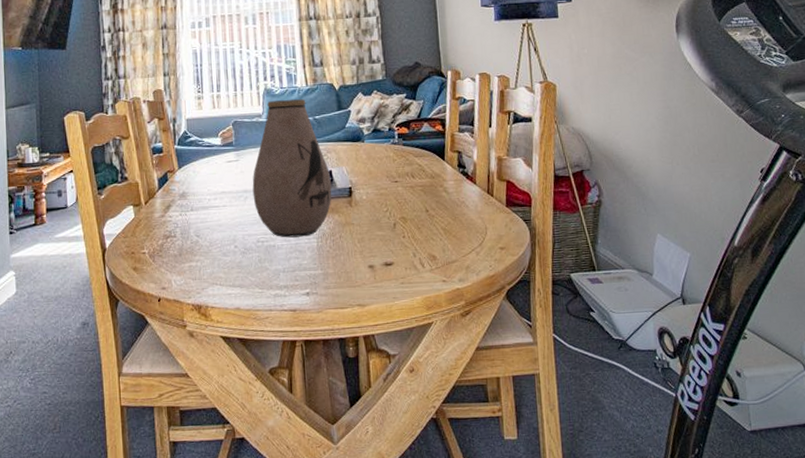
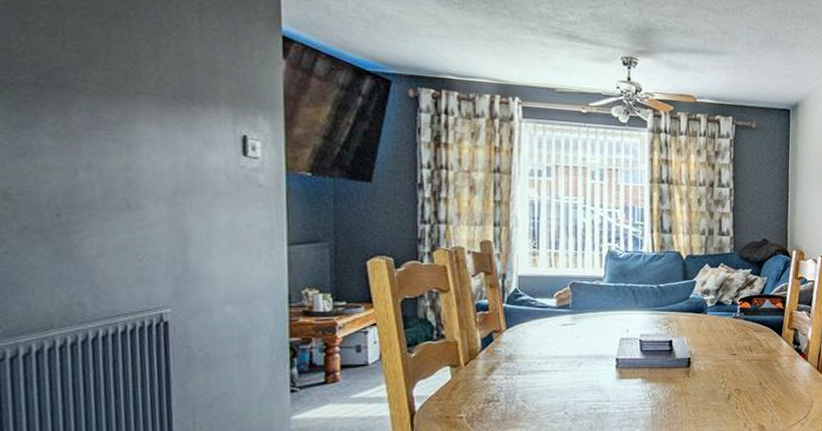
vase: present [252,99,332,238] -> none [588,264,671,406]

